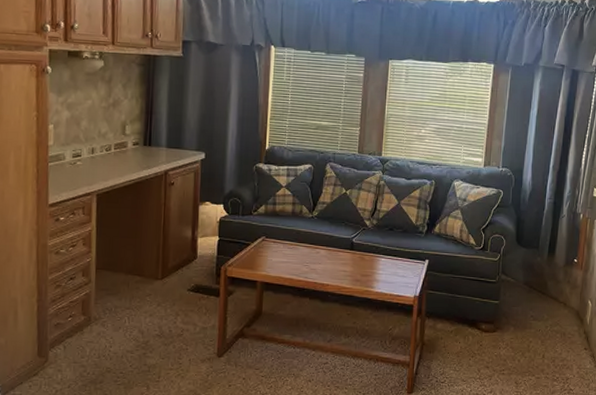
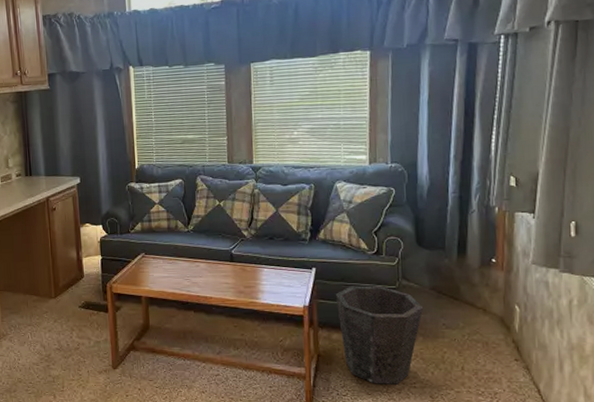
waste bin: none [443,278,516,372] -> present [335,285,423,385]

